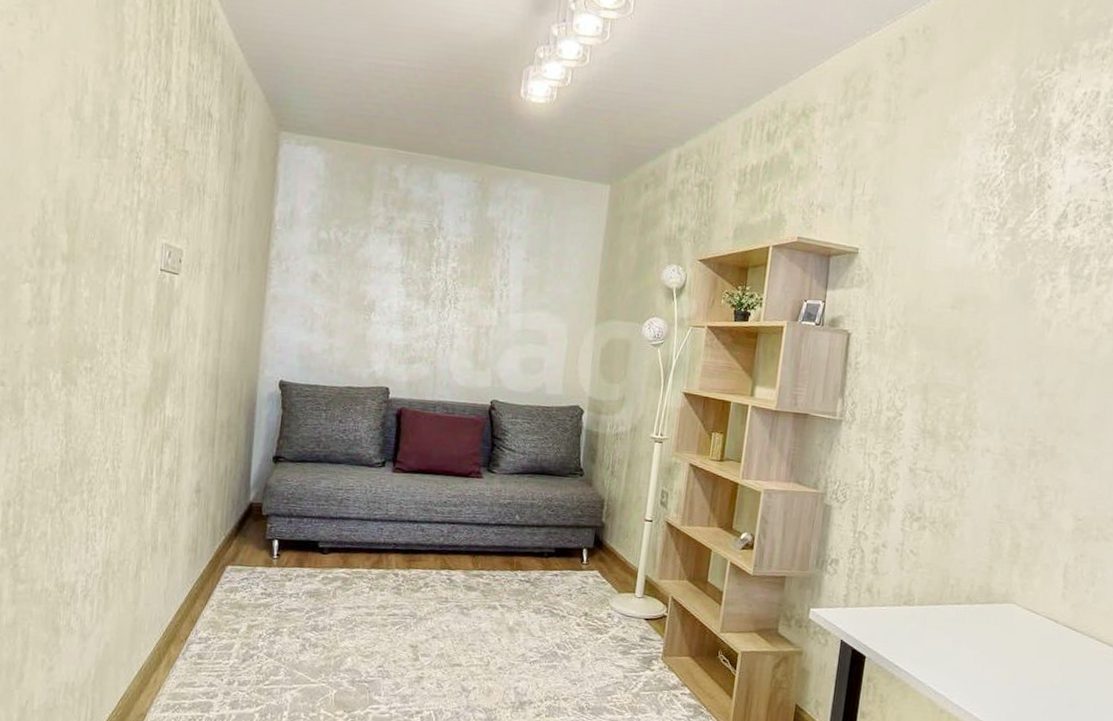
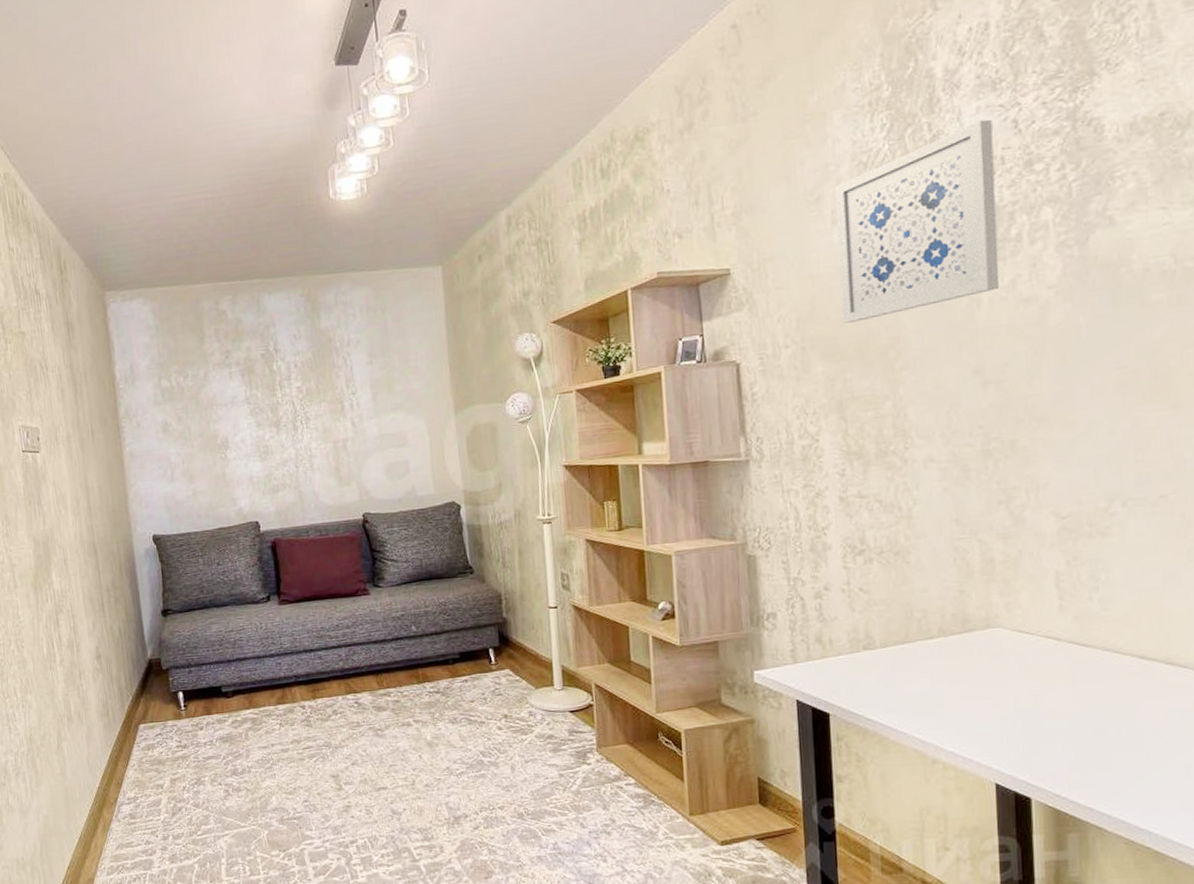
wall art: none [940,171,1087,319] -> present [834,119,1000,323]

